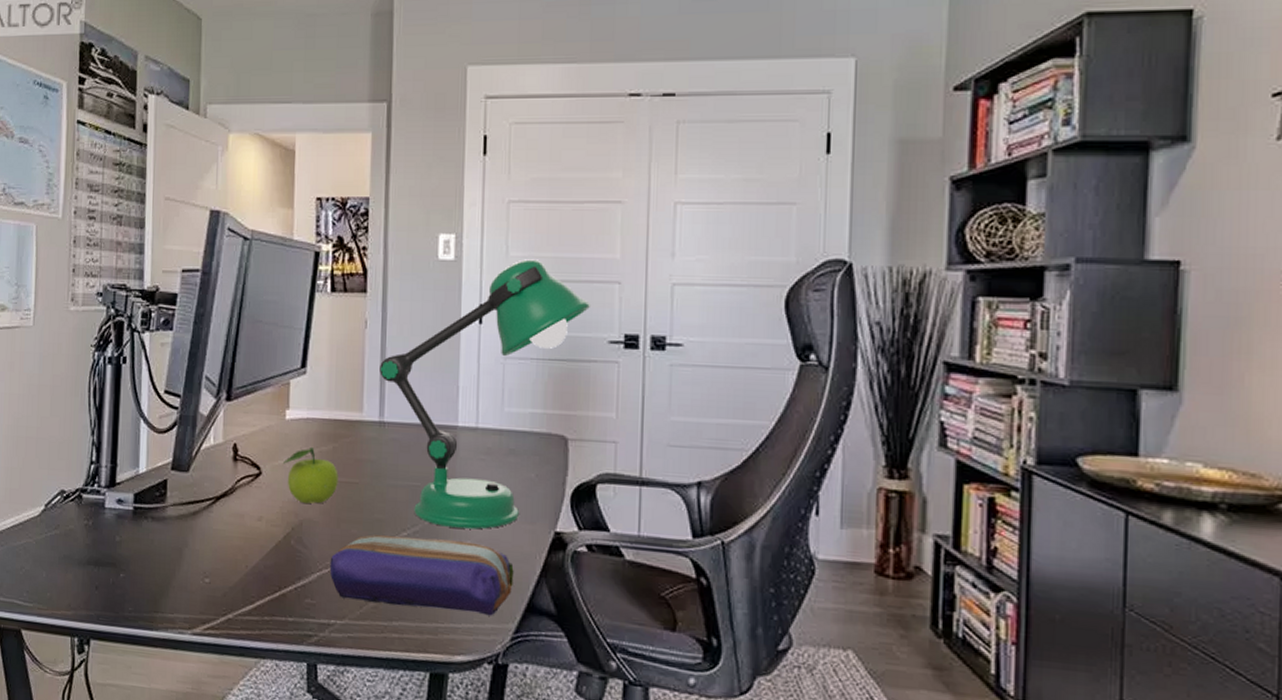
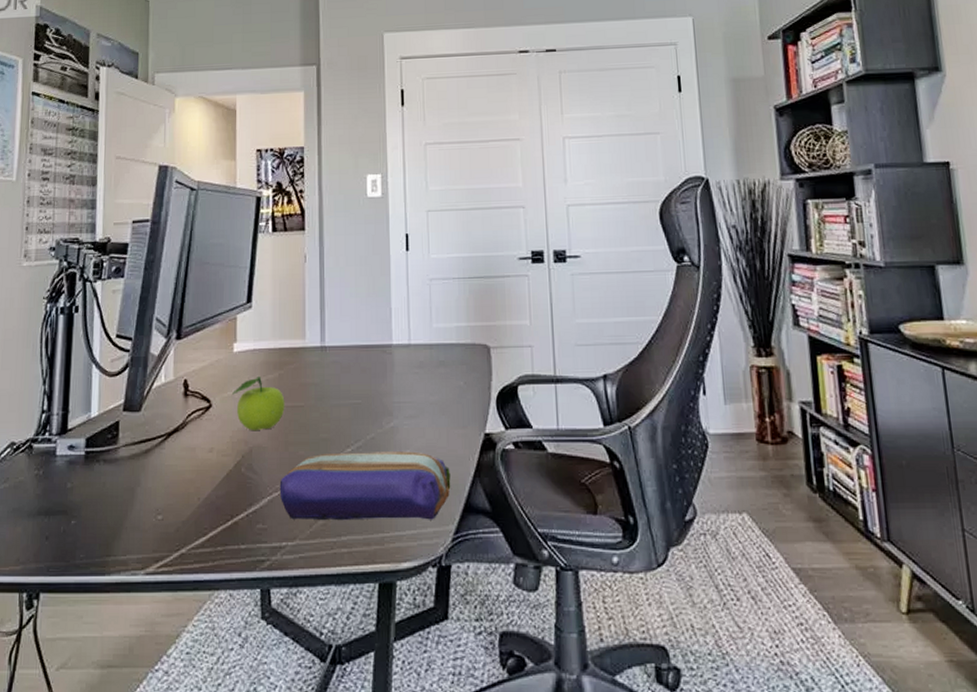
desk lamp: present [379,259,591,529] -> none [319,192,501,439]

